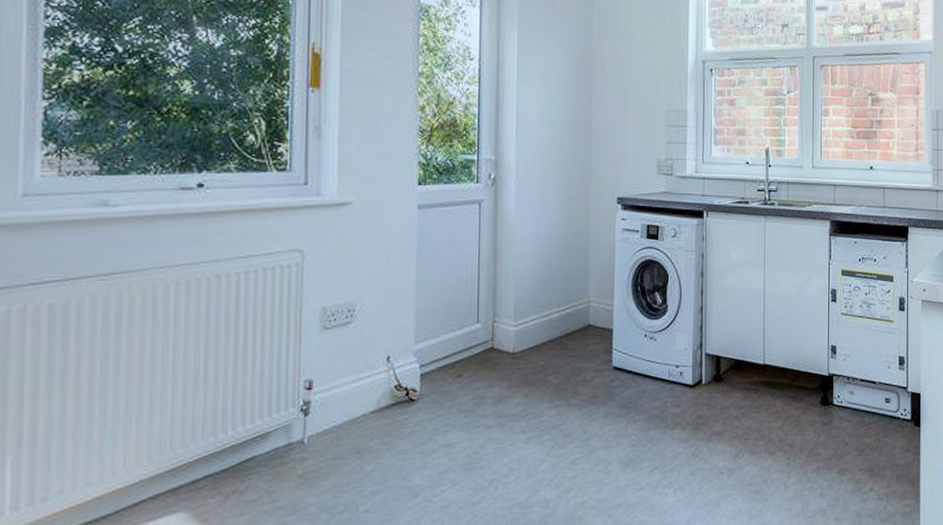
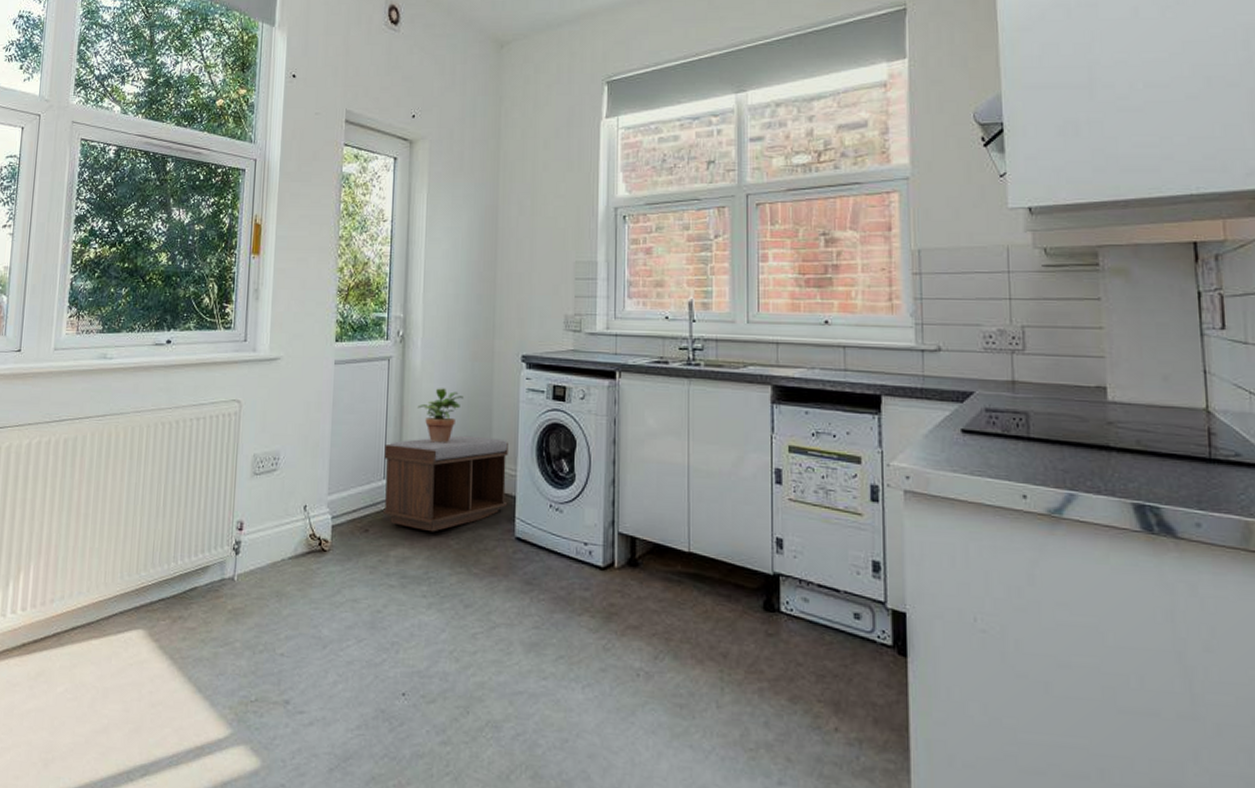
bench: none [476,275,605,370] -> present [382,435,508,532]
potted plant: none [512,230,560,284] -> present [417,388,463,443]

